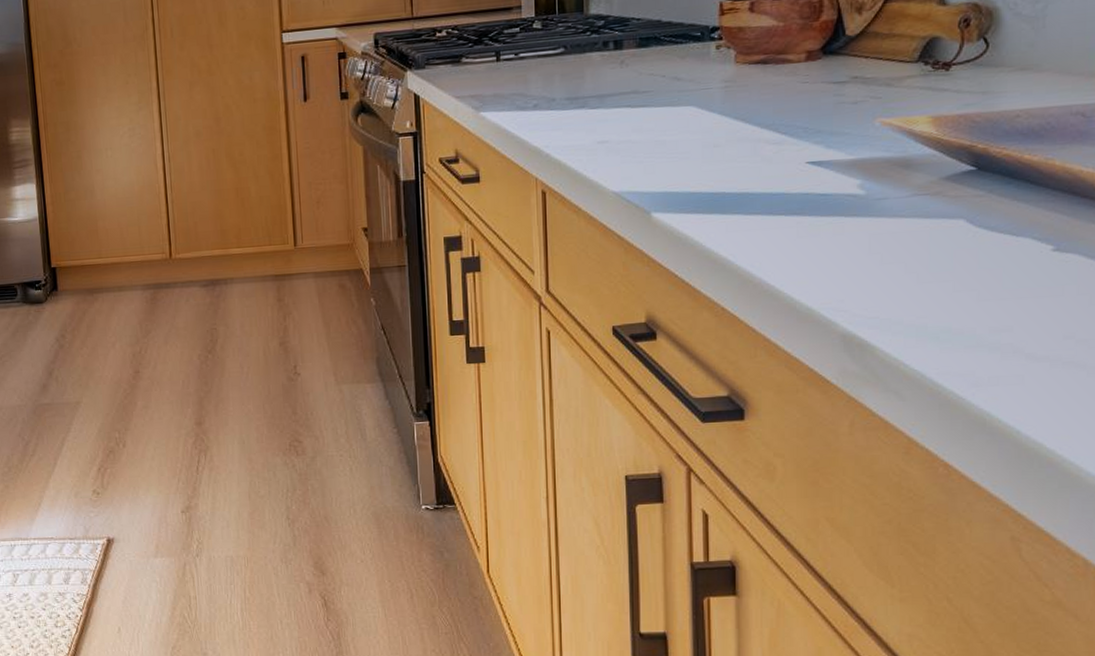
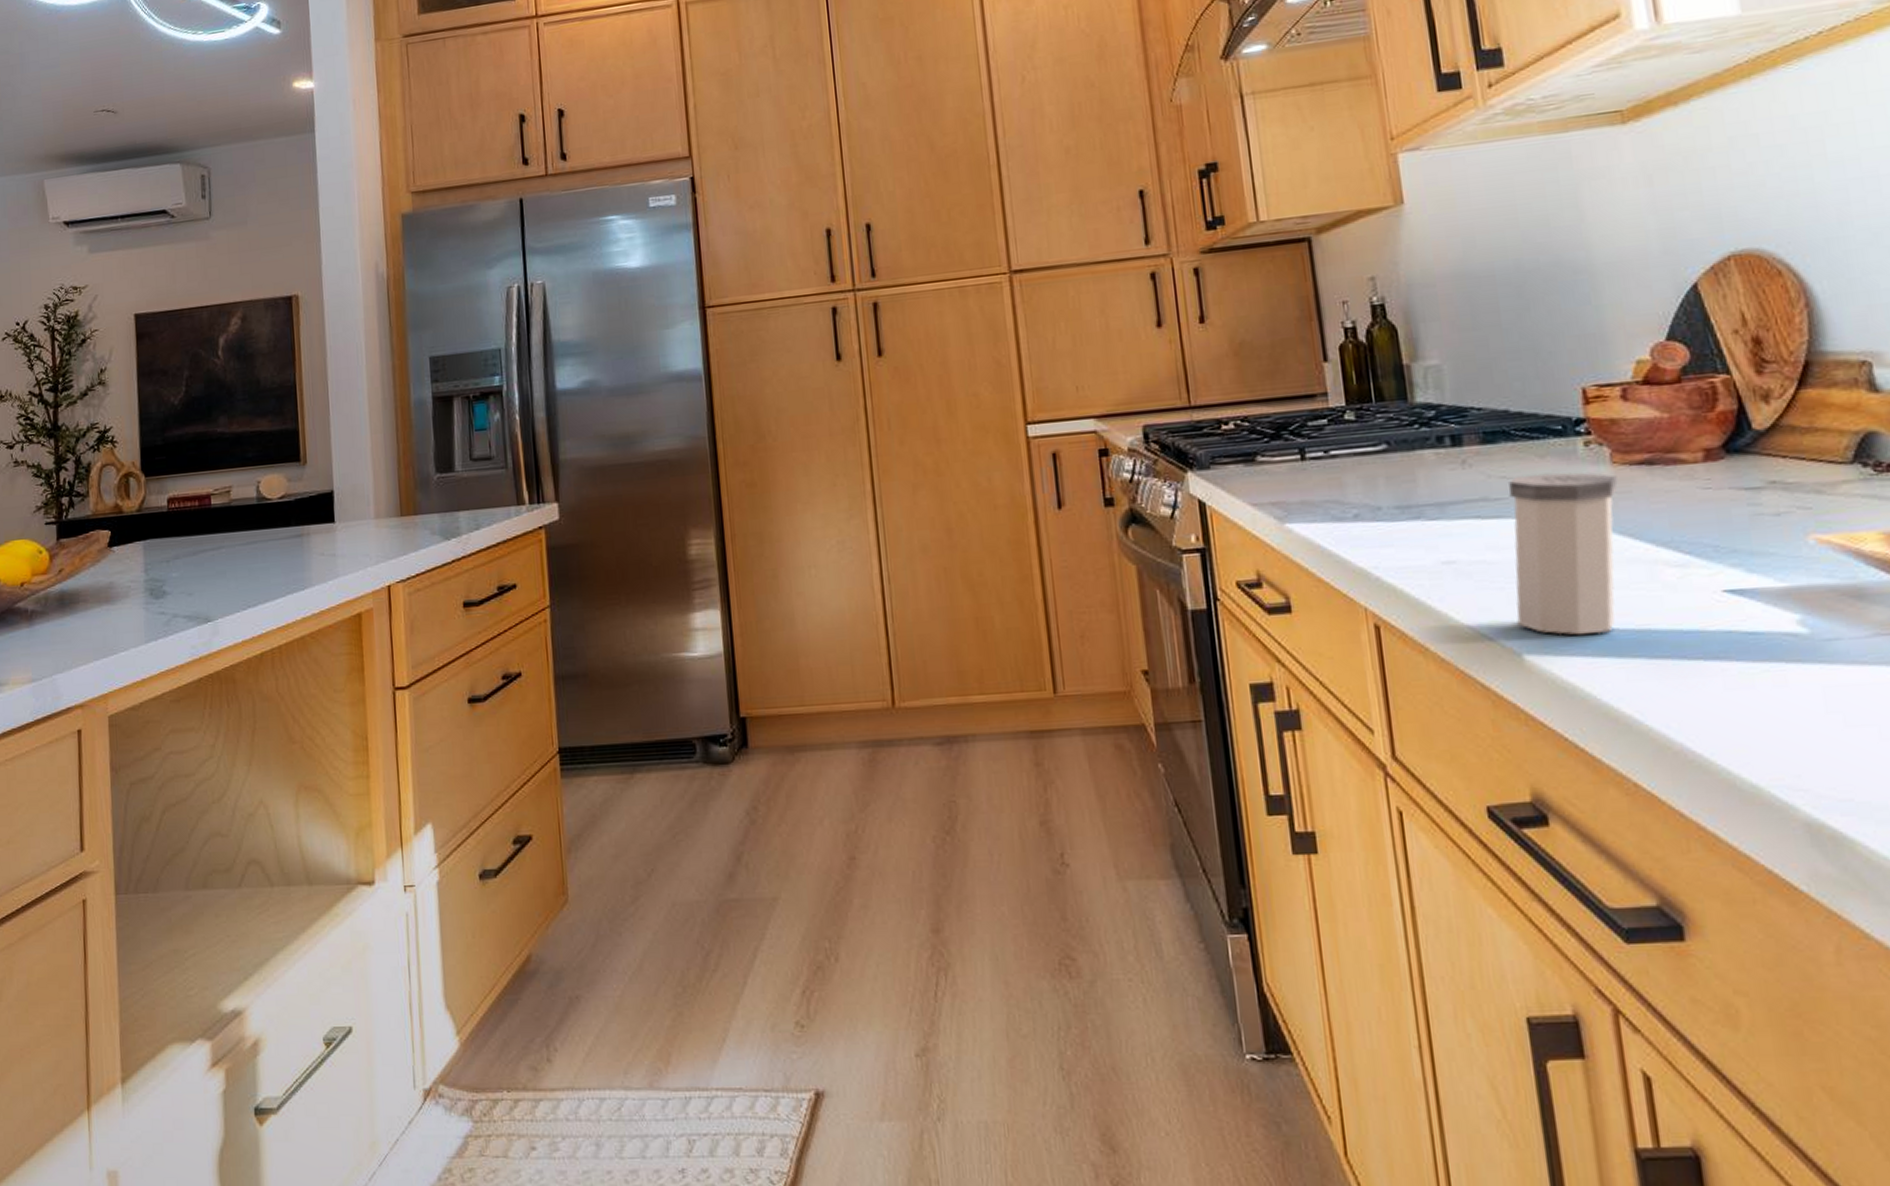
salt shaker: none [650,70,738,197] -> present [1508,472,1618,635]

